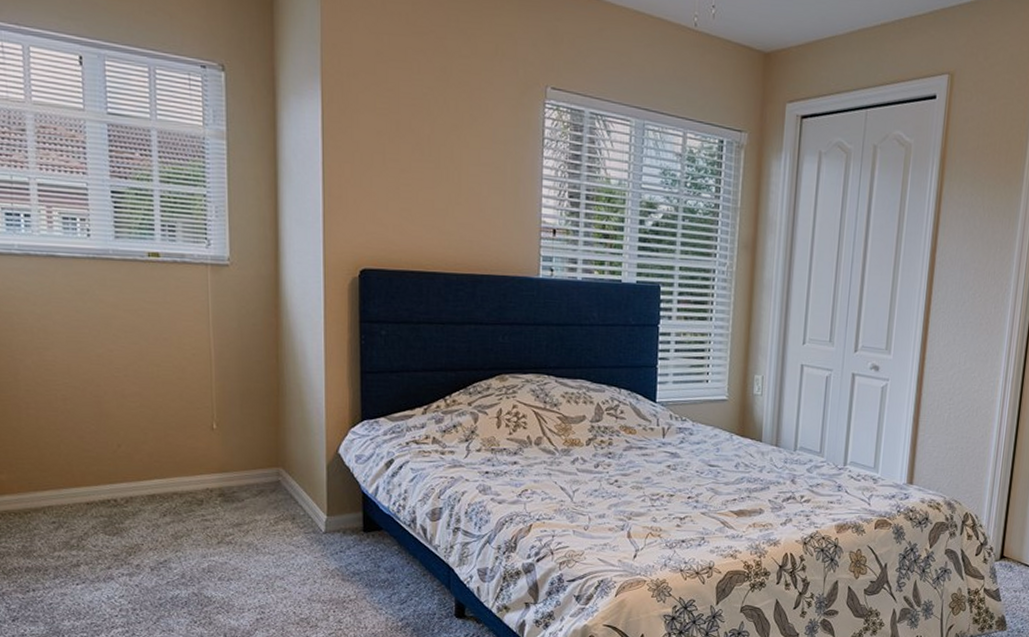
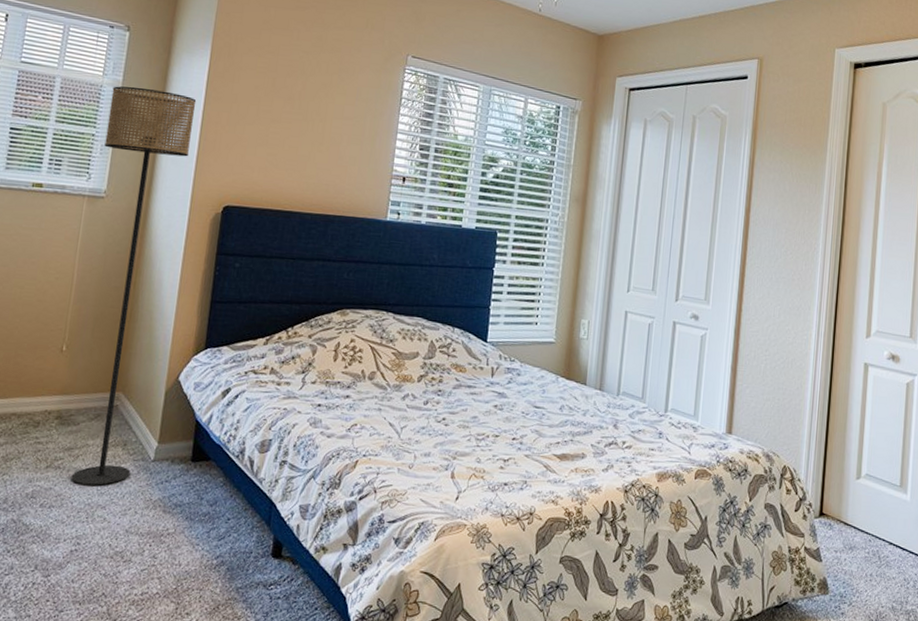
floor lamp: none [217,137,314,559] -> present [71,86,197,487]

